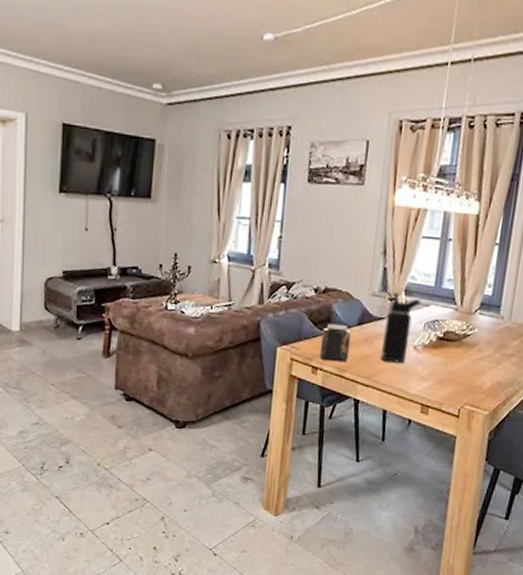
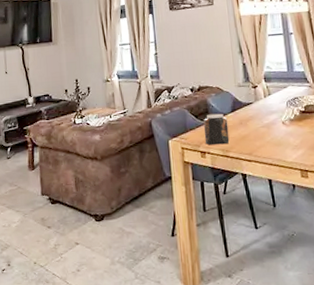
water bottle: present [381,292,421,363] -> none [253,81,280,138]

